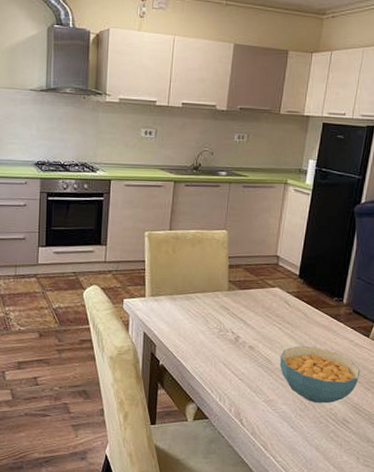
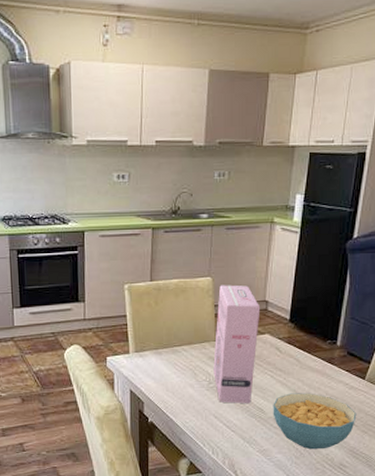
cereal box: none [224,238,272,354] -> present [213,285,261,404]

